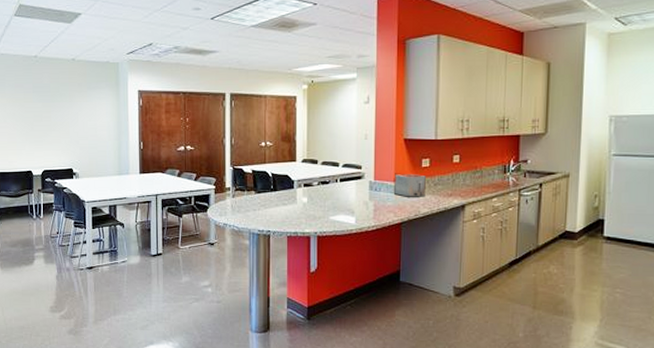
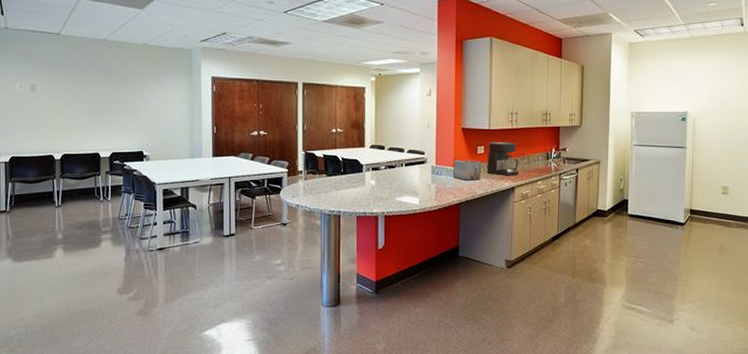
coffee maker: none [433,154,471,192] -> present [488,142,519,176]

